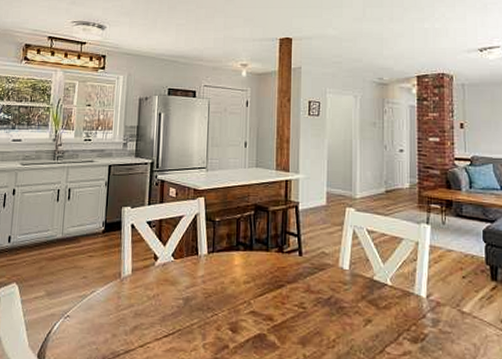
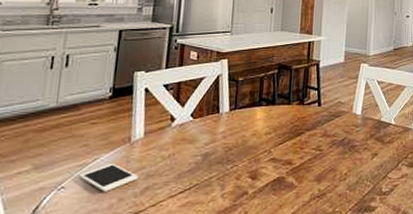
cell phone: none [81,297,128,326] -> present [79,163,138,192]

